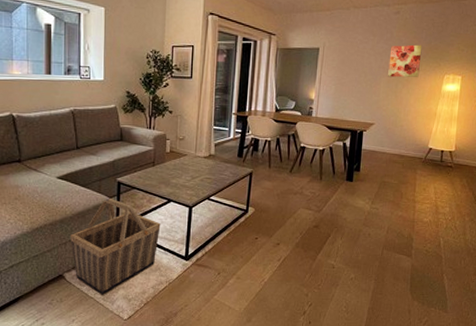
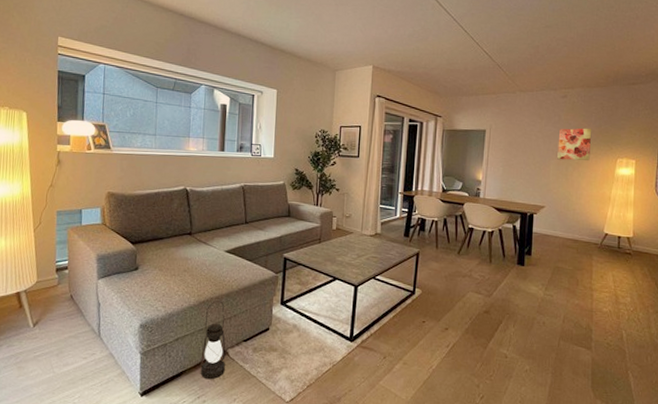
lantern: none [37,227,62,303] -> present [200,300,226,380]
basket: present [69,199,161,296] -> none [235,274,326,375]

